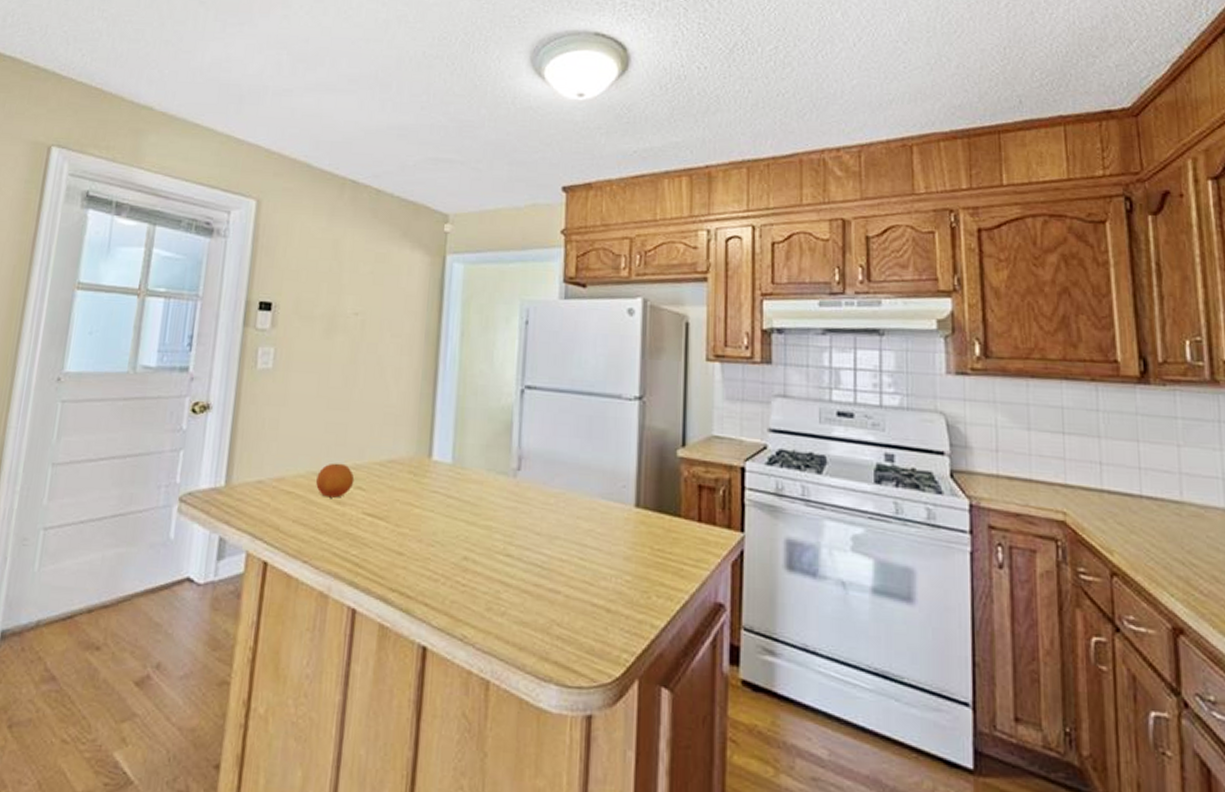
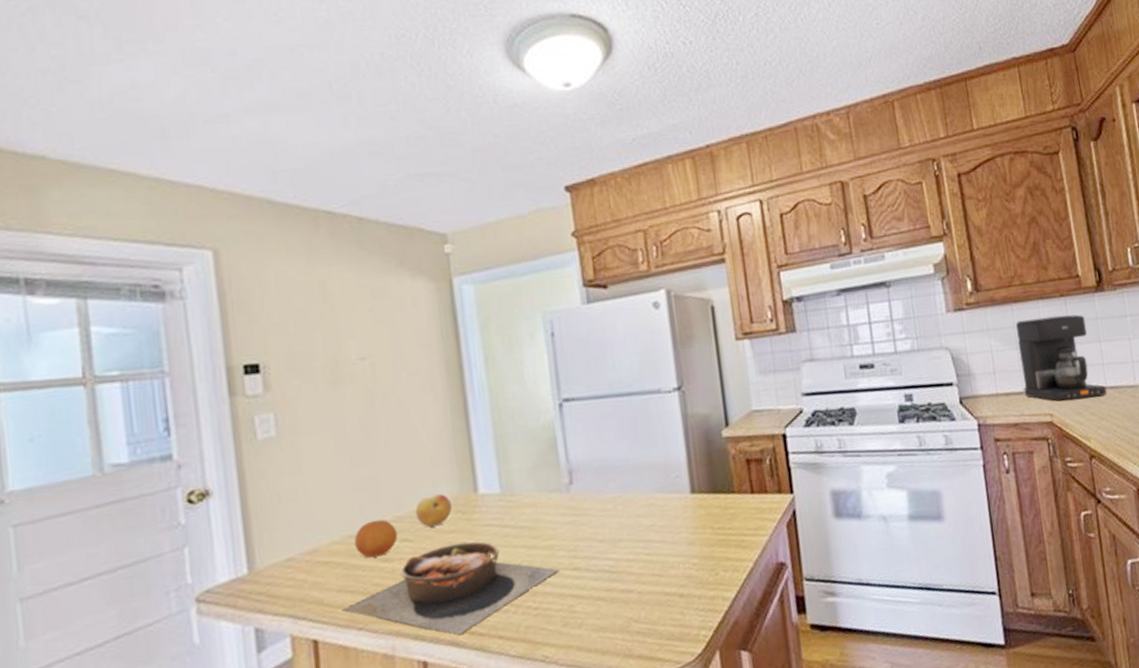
bowl: none [293,502,492,592] -> present [342,541,559,635]
fruit: none [373,452,407,482] -> present [415,494,453,528]
coffee maker: none [1031,398,1142,505] -> present [1016,314,1107,401]

